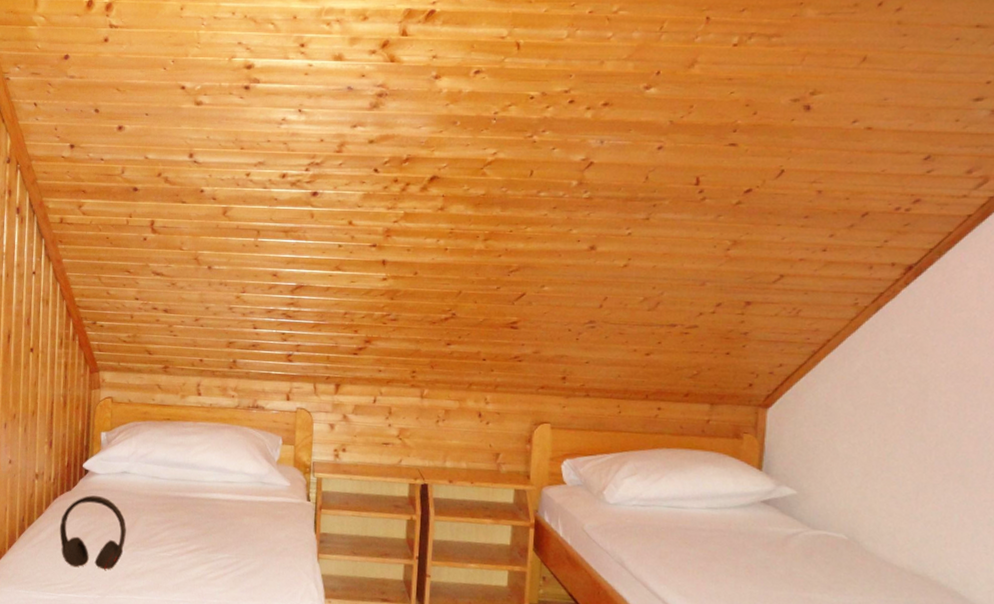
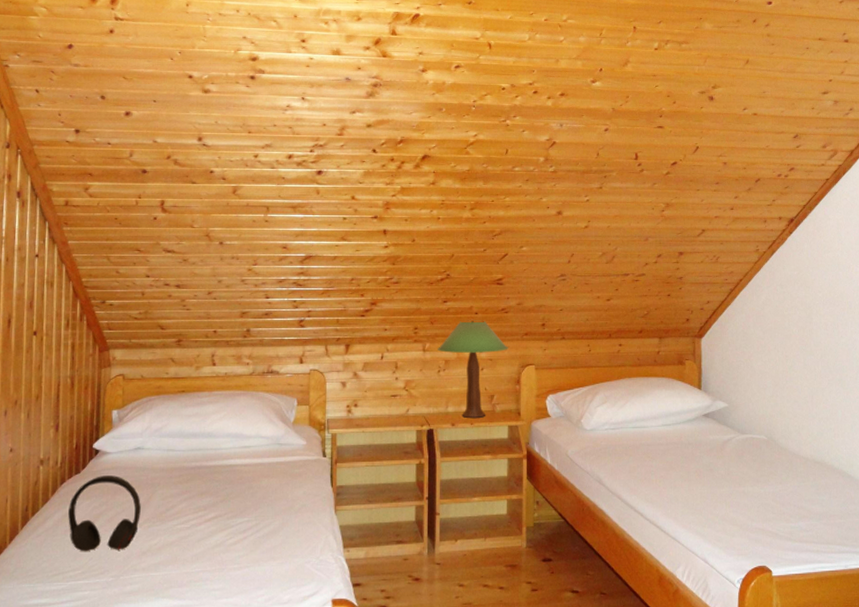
table lamp: none [437,366,520,478] -> present [438,319,508,419]

